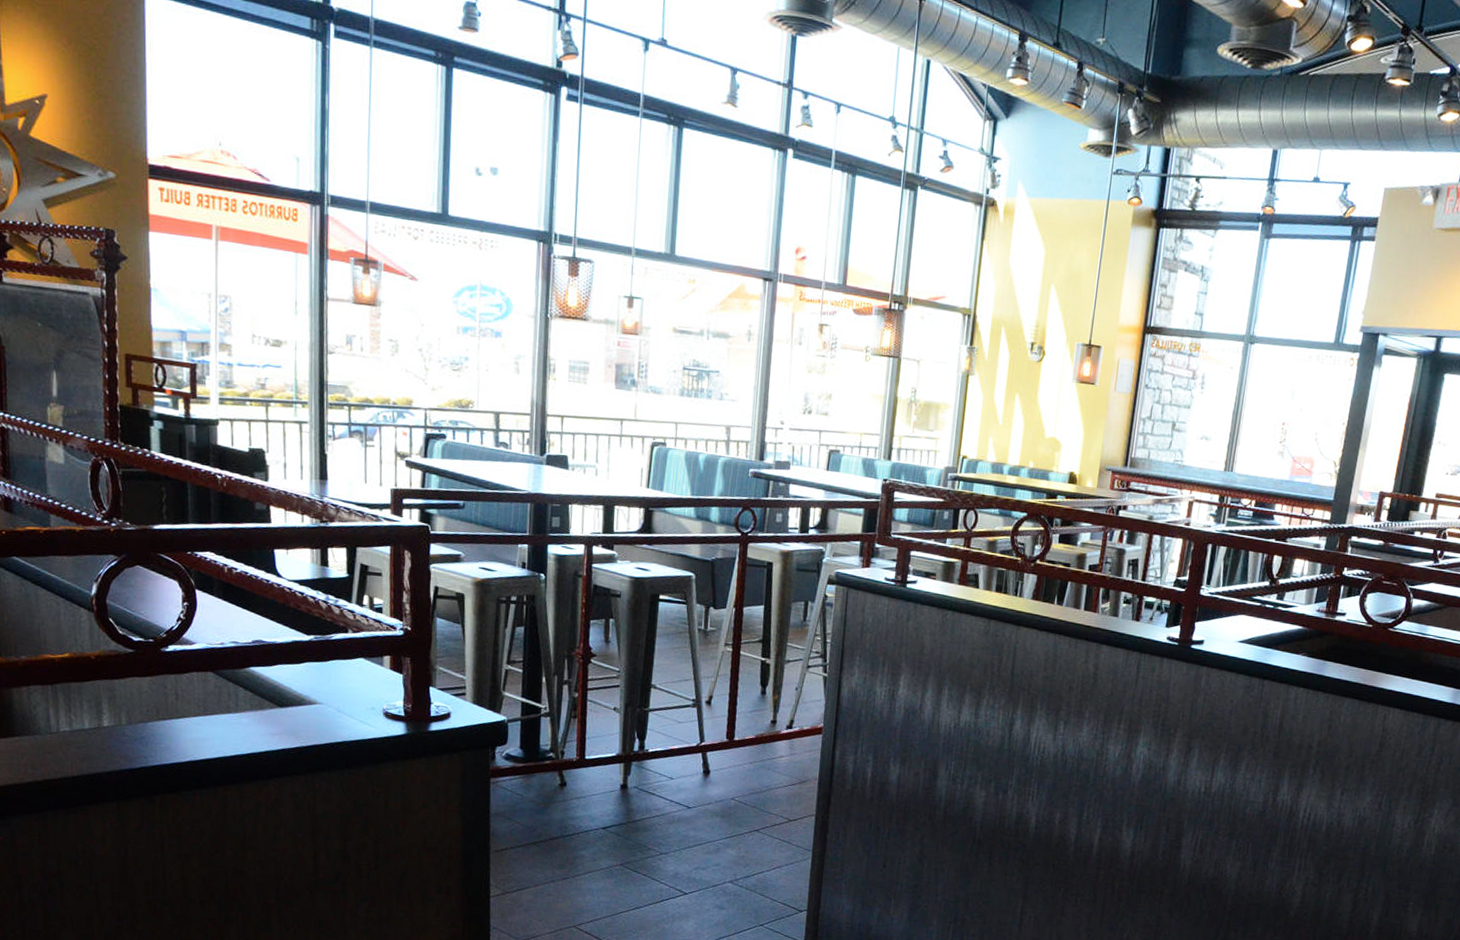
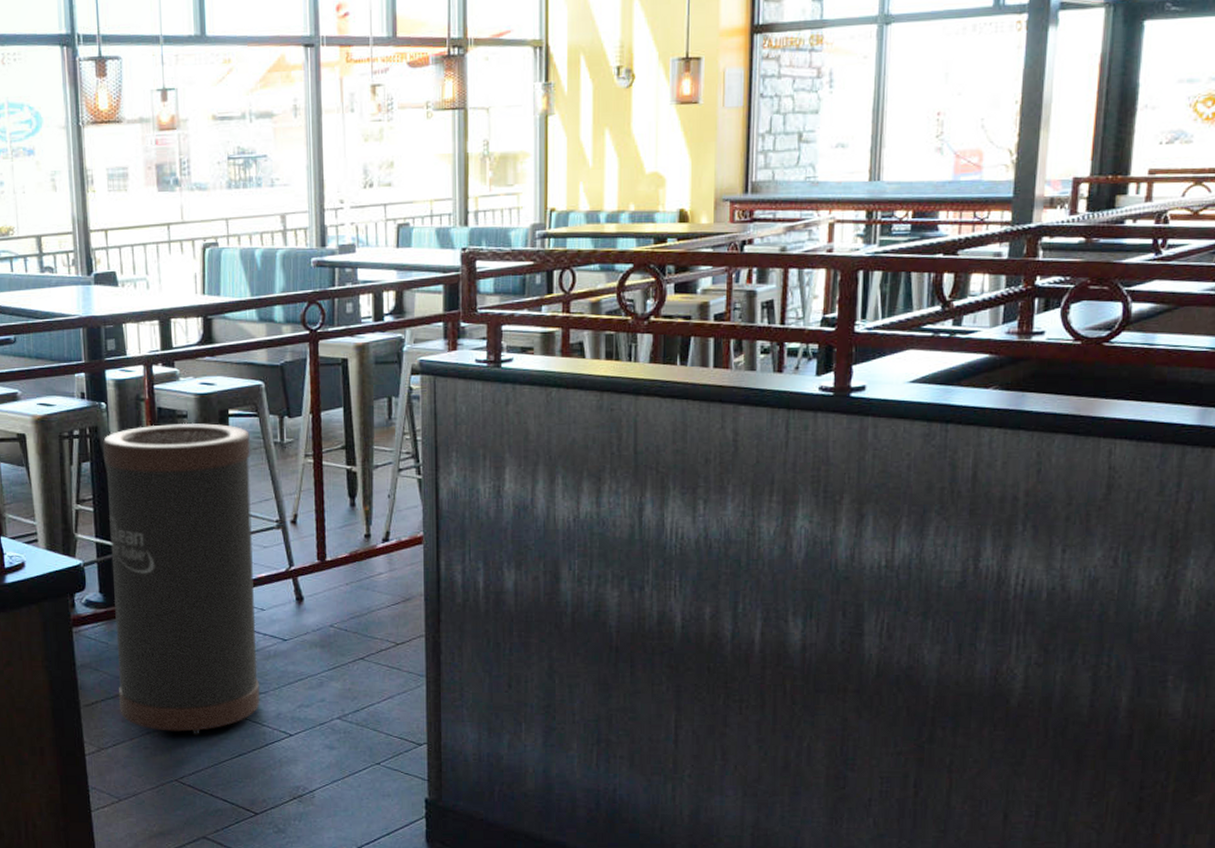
trash can: none [527,600,677,887] -> present [102,423,260,735]

